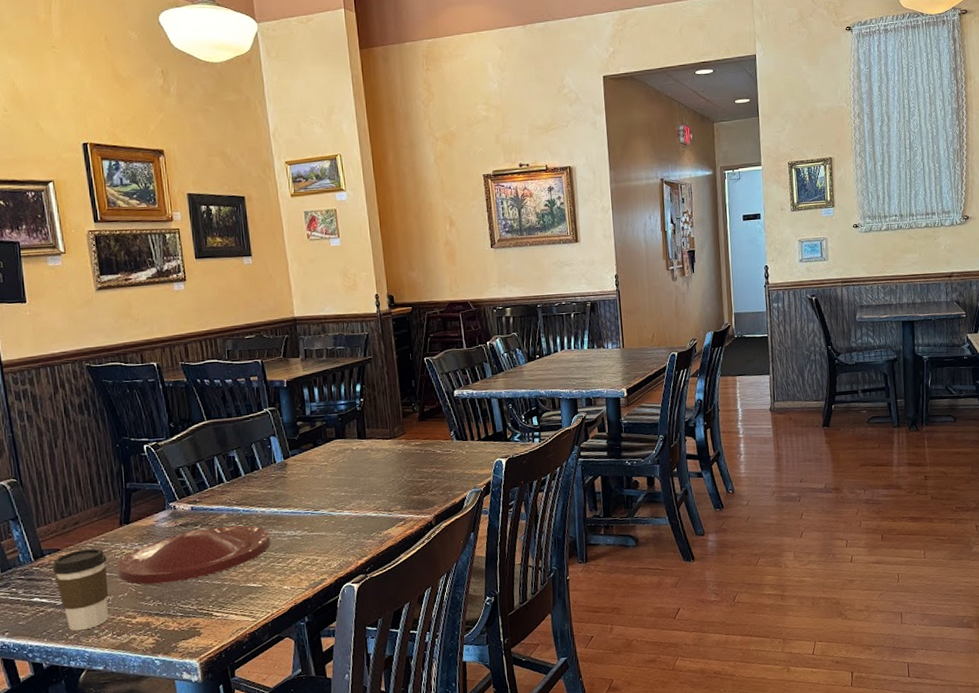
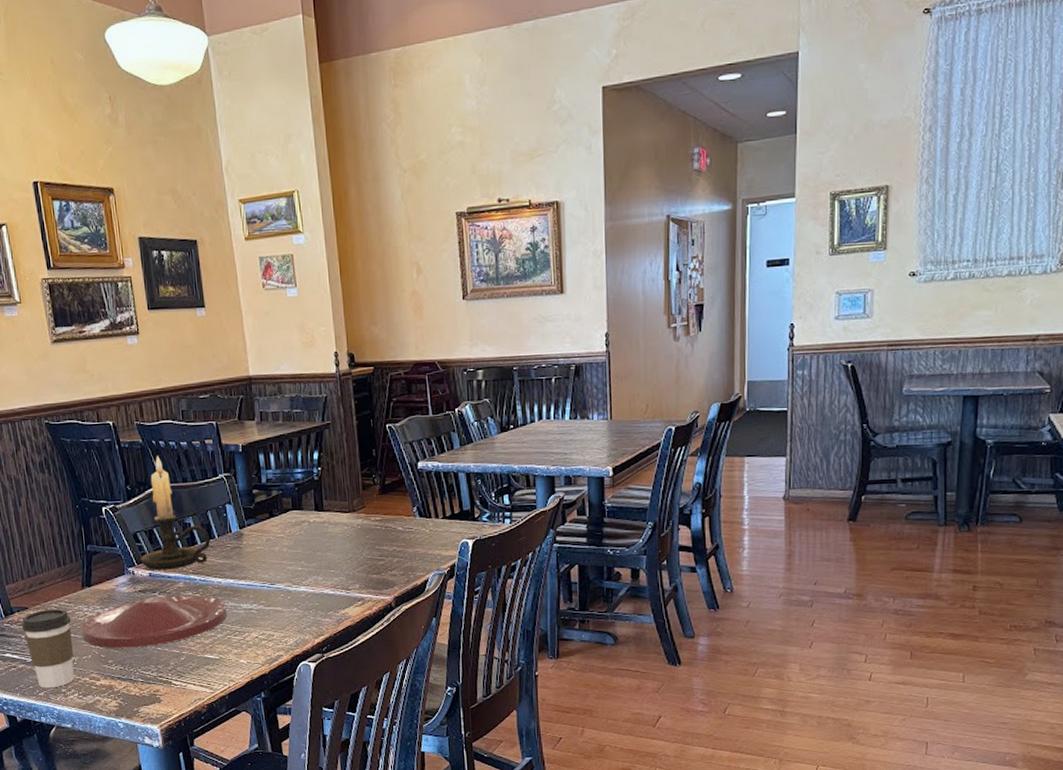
candle holder: none [182,393,255,504] -> present [140,455,211,570]

